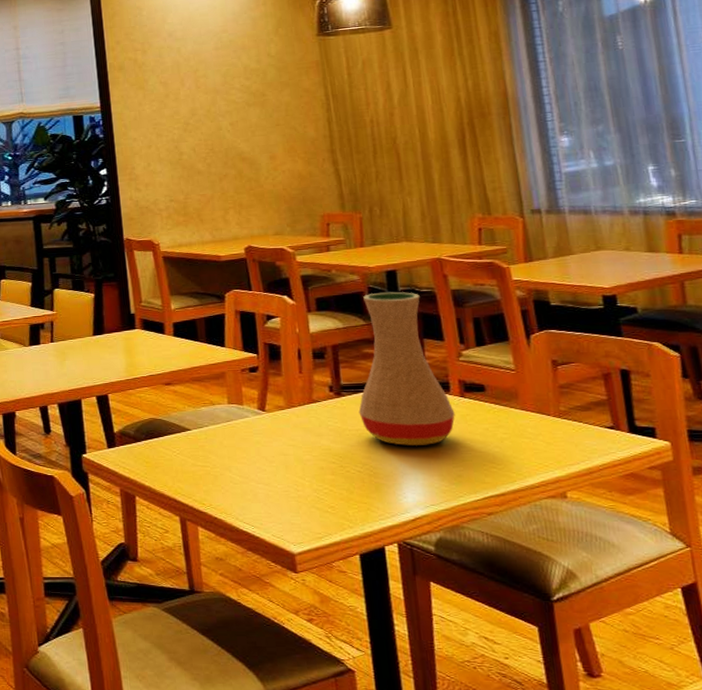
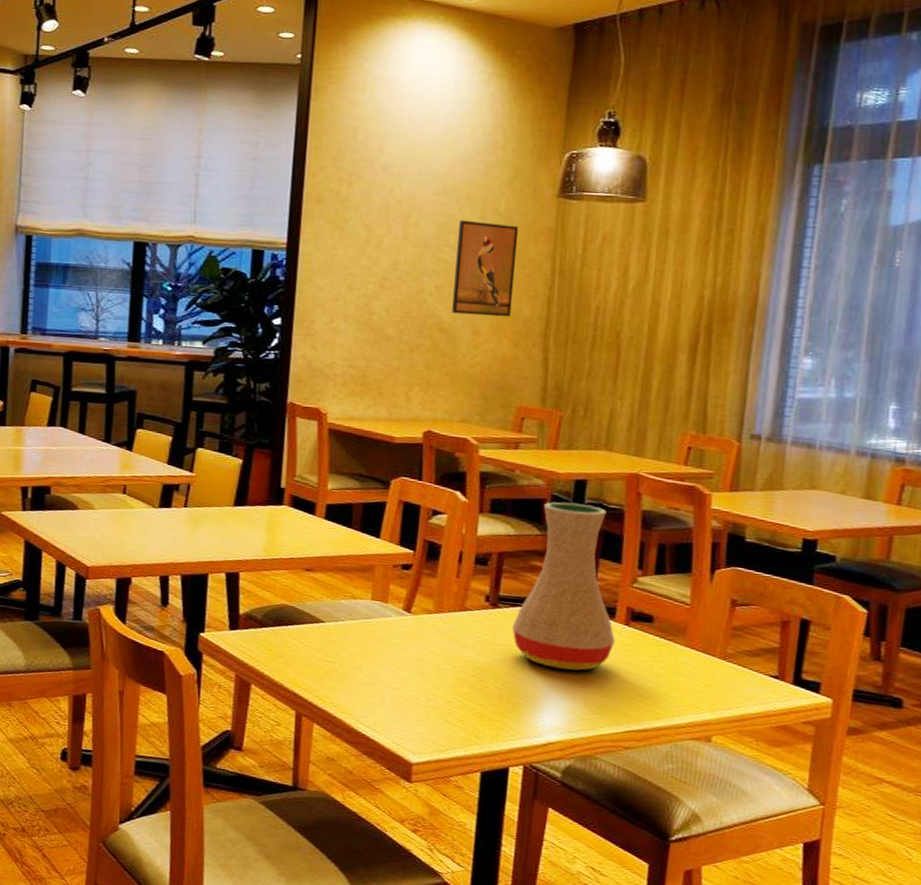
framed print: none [240,64,299,144] -> present [451,220,519,317]

